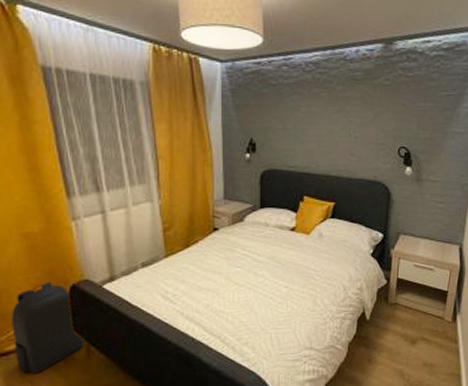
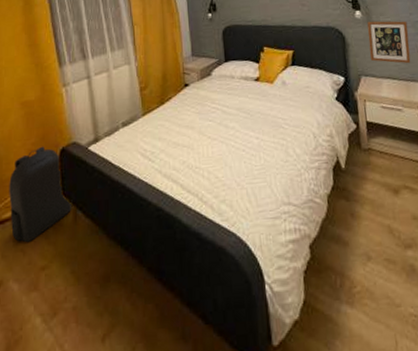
picture frame: none [412,179,456,226] -> present [367,21,411,64]

